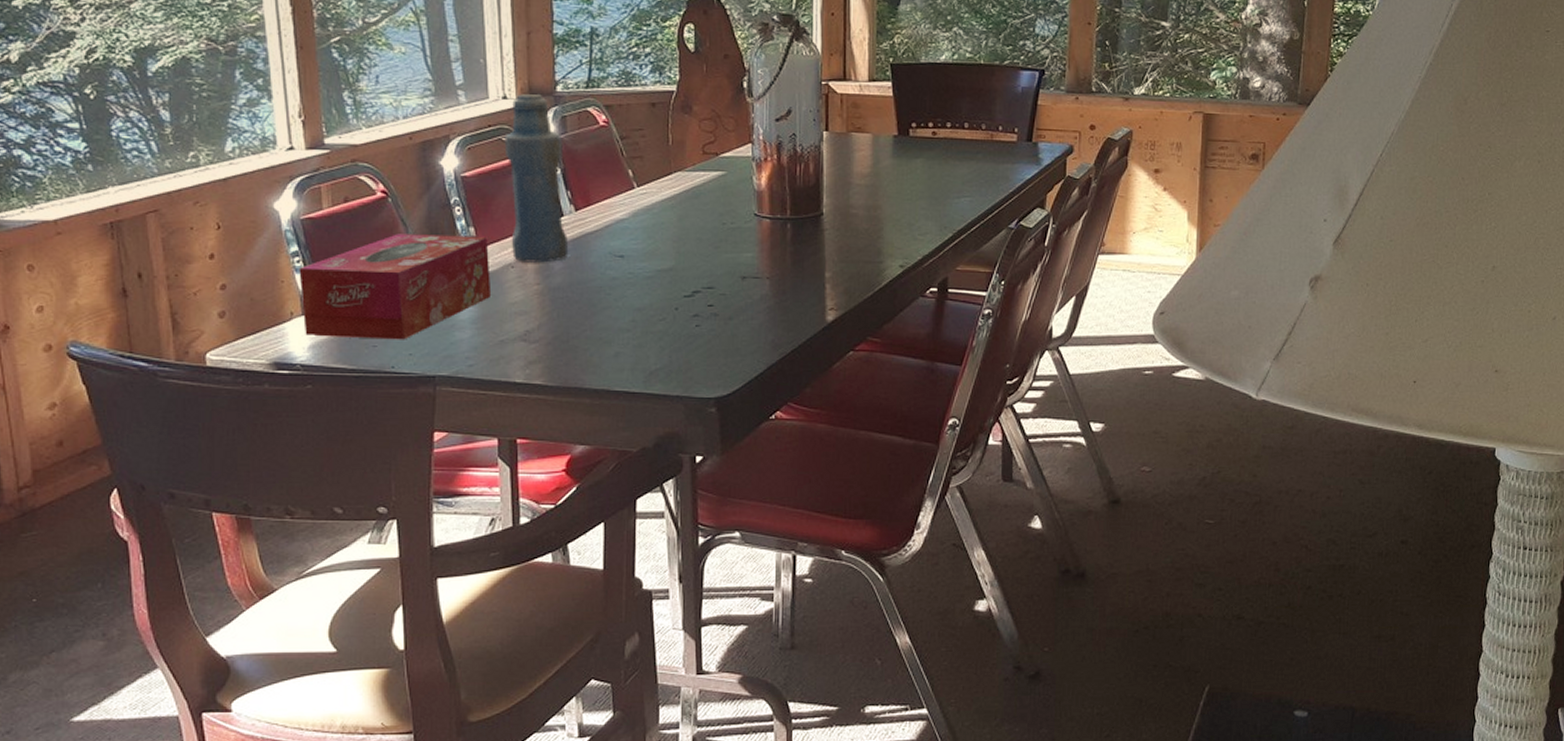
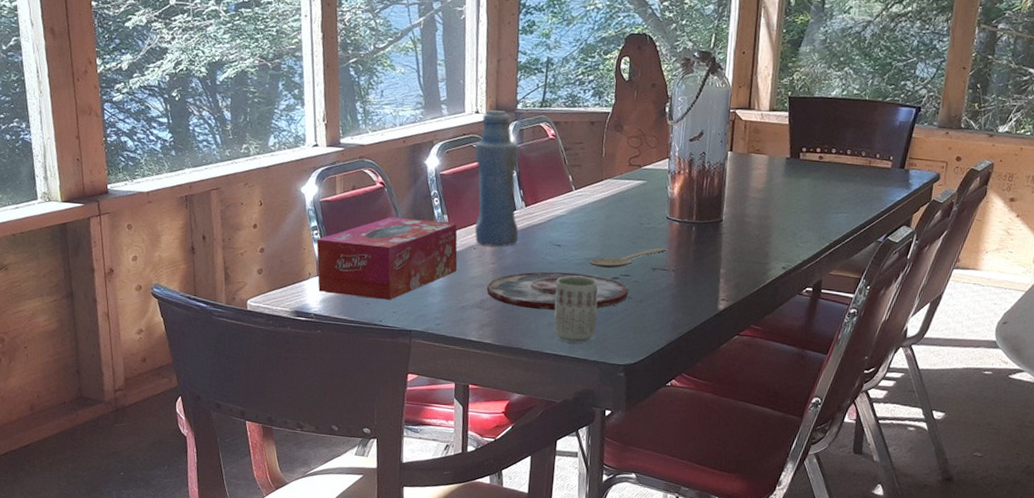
plate: none [531,288,713,338] -> present [486,271,628,311]
cup: none [621,293,676,375] -> present [554,276,598,343]
wooden spoon: none [662,251,757,280] -> present [589,247,666,268]

